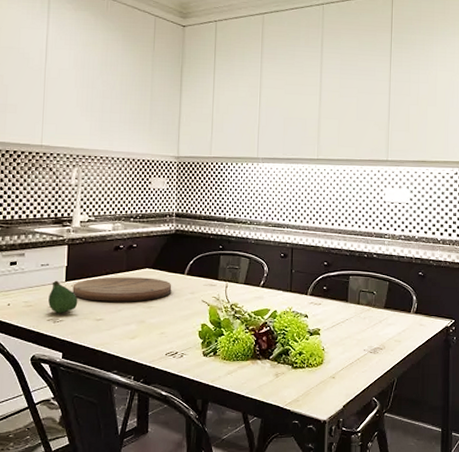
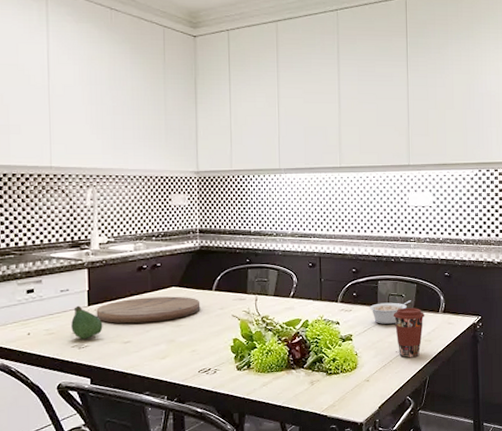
legume: none [339,298,382,321] -> present [369,300,411,324]
coffee cup: none [363,306,396,358] -> present [393,308,425,358]

